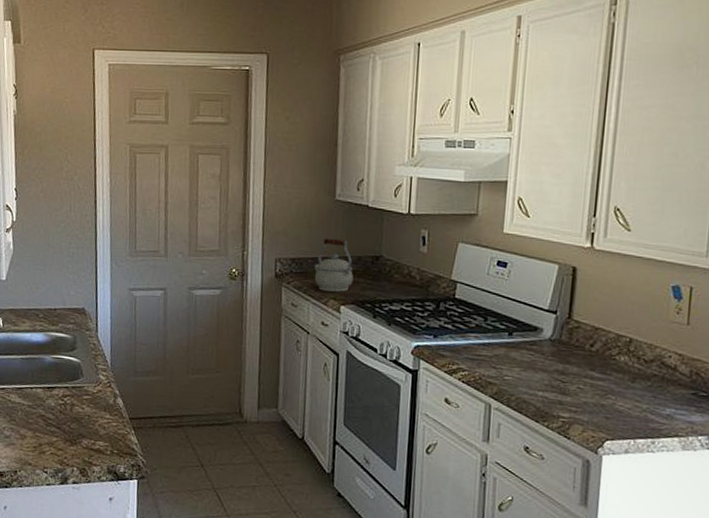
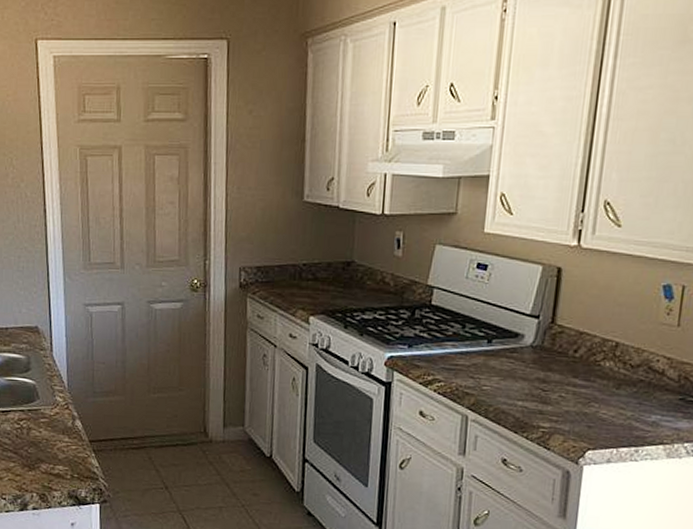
kettle: present [313,238,353,292] -> none [280,243,323,302]

